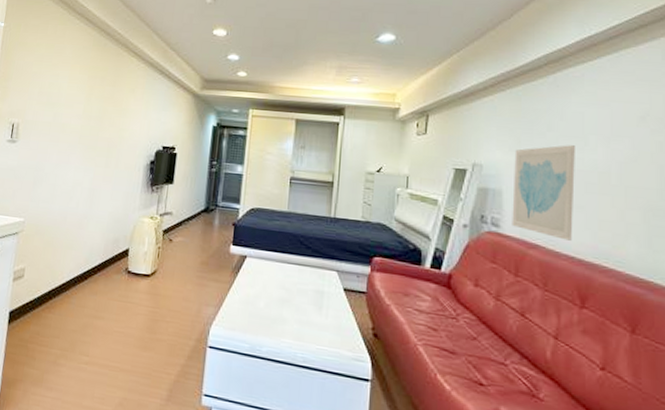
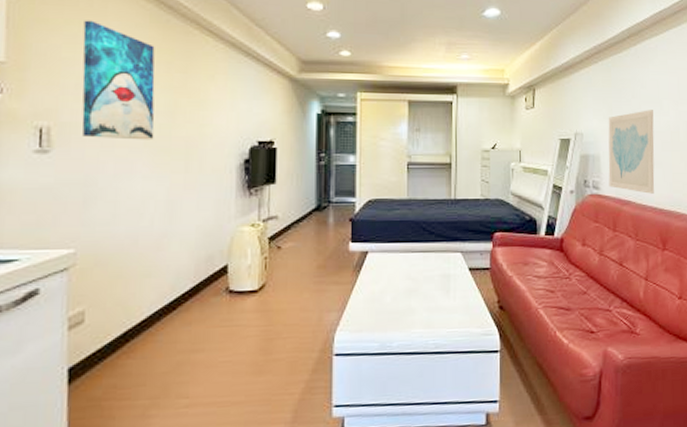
wall art: none [39,44,94,139] -> present [81,20,155,140]

